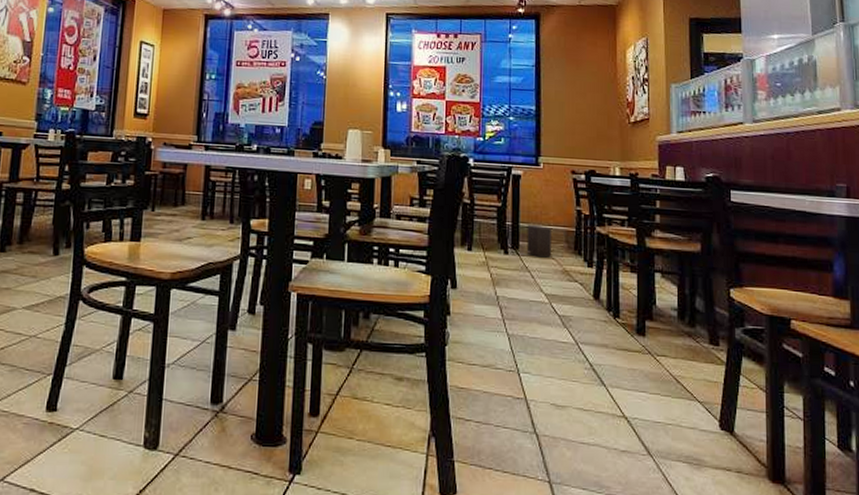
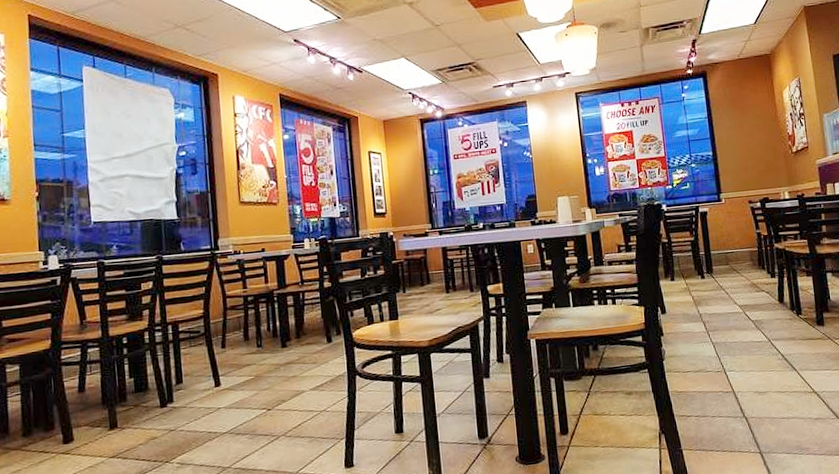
pedal bin: present [526,225,551,258] -> none [717,250,740,277]

